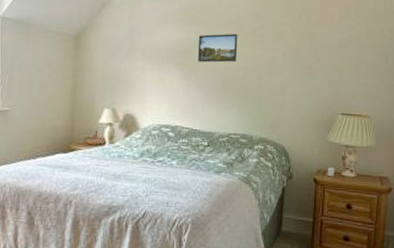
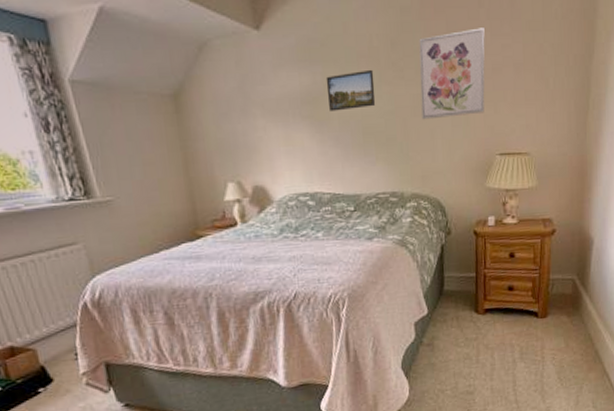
wall art: none [275,11,334,78] -> present [419,28,485,120]

